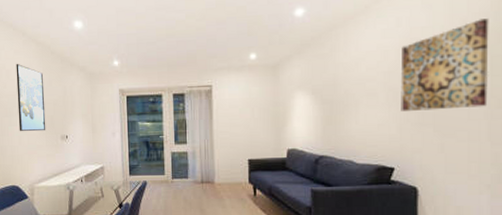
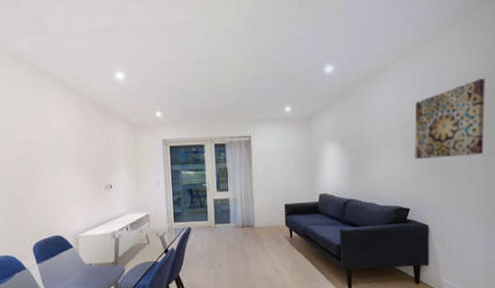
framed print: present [16,63,46,132] -> none [56,113,90,182]

